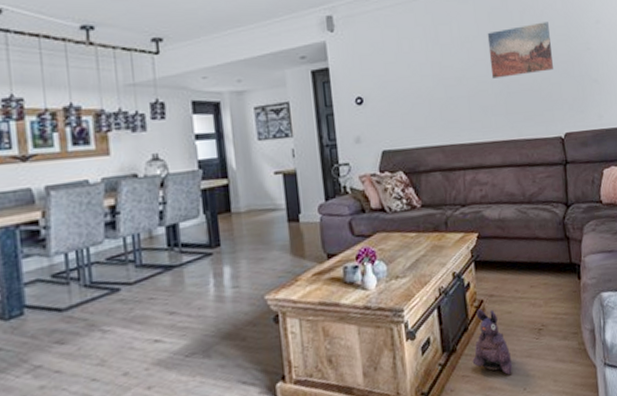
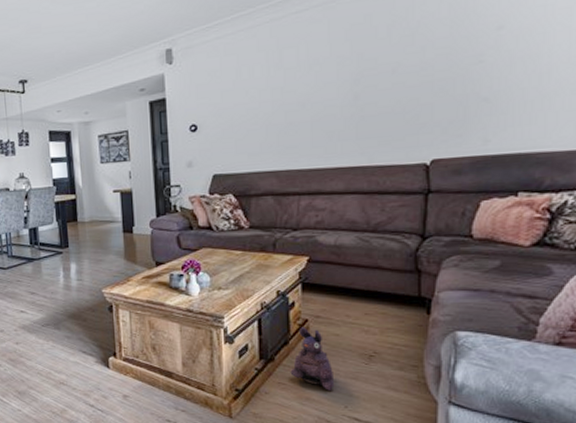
wall art: present [487,22,553,78] -> none [341,34,426,102]

